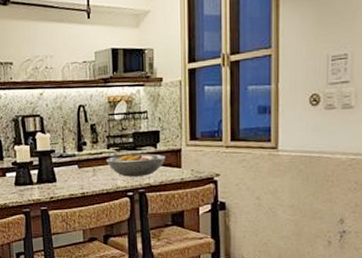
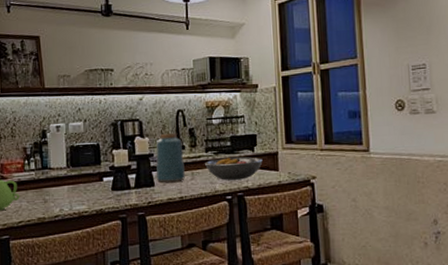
vase: none [57,128,87,178] -> present [156,132,185,182]

